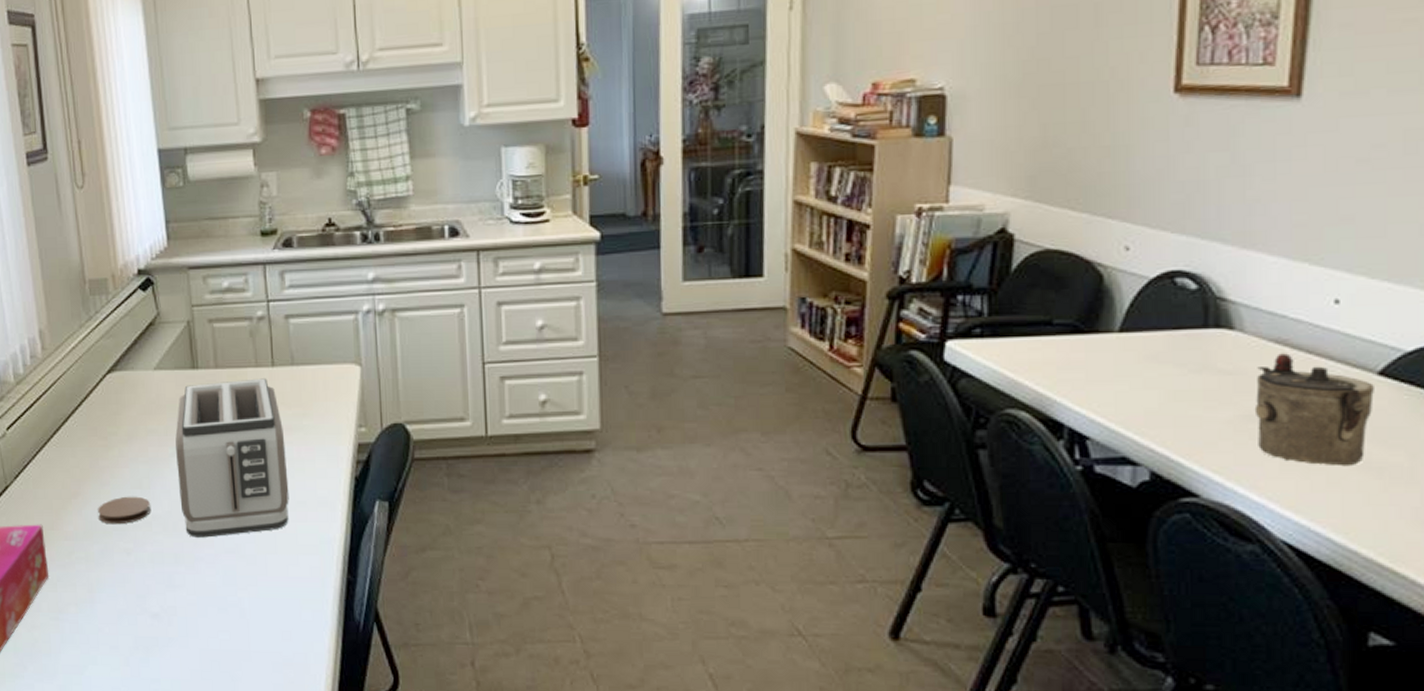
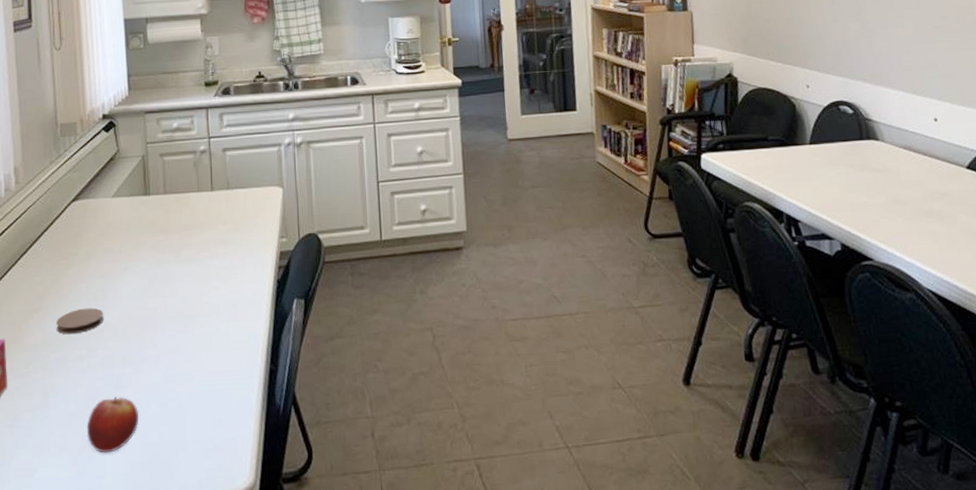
fruit: none [138,596,196,657] -> present [86,396,138,453]
toaster: present [175,378,289,538] -> none [128,201,223,341]
teapot: present [1254,353,1374,467] -> none [896,156,967,233]

